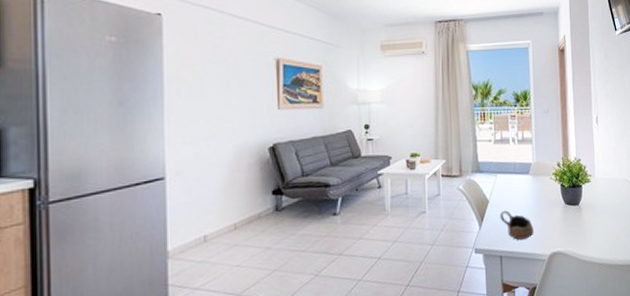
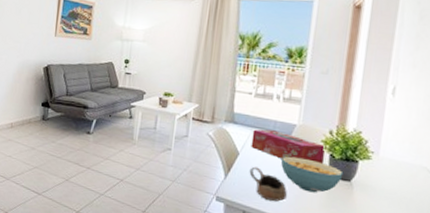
tissue box: none [497,172,558,198] -> present [251,129,326,165]
cereal bowl: none [524,192,573,223] -> present [280,156,344,193]

